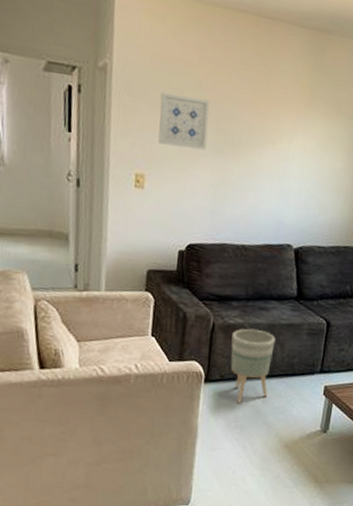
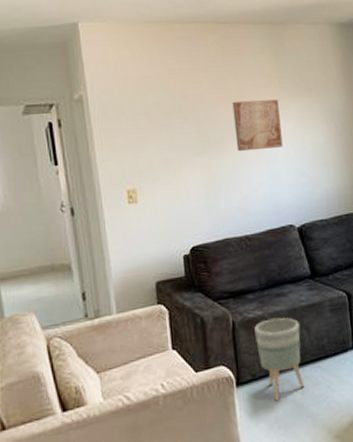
wall art: present [158,92,210,150] -> none [138,107,191,157]
wall art: none [252,105,305,165] -> present [232,99,283,152]

